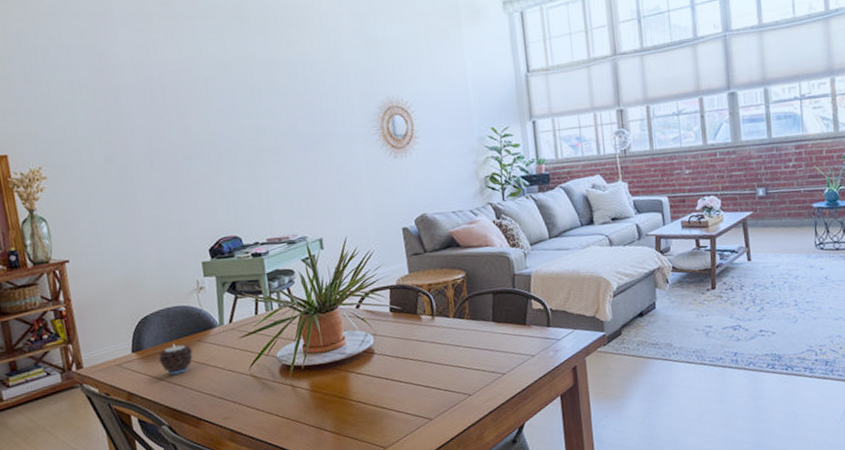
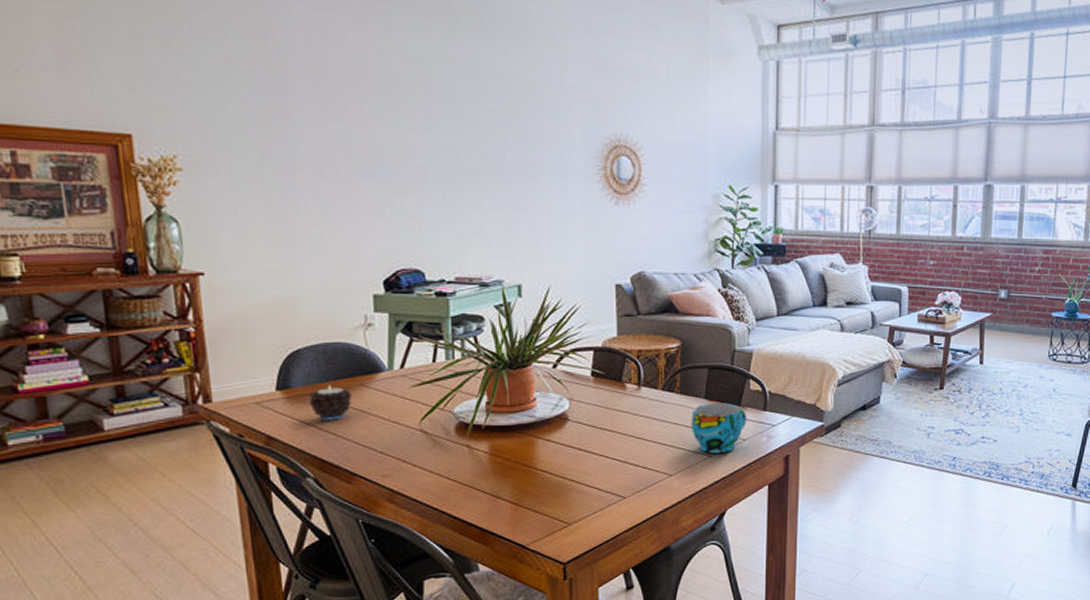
cup: none [482,323,534,371] -> present [691,403,747,453]

